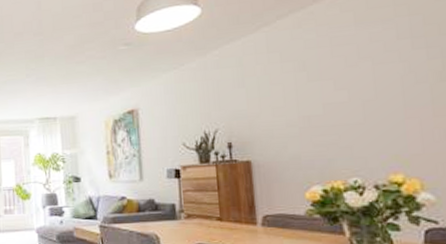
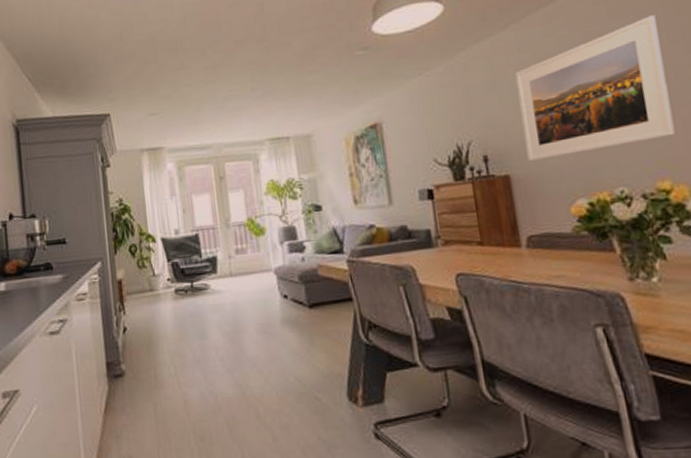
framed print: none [262,23,411,149] -> present [515,15,675,161]

